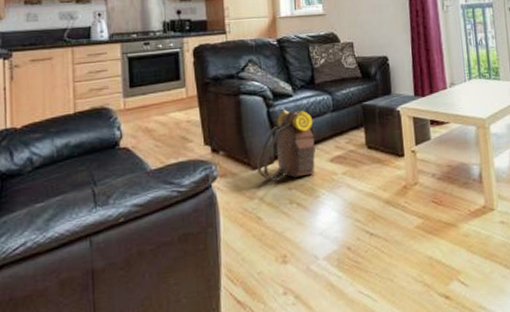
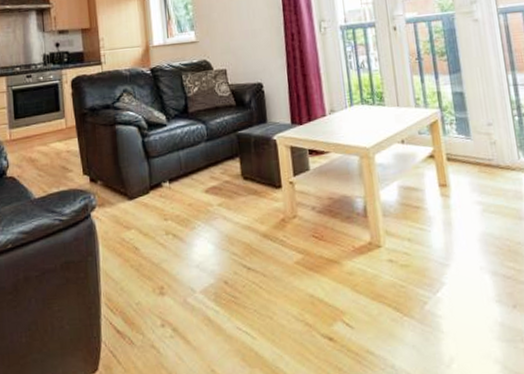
backpack: present [257,109,316,181] -> none [133,139,191,212]

